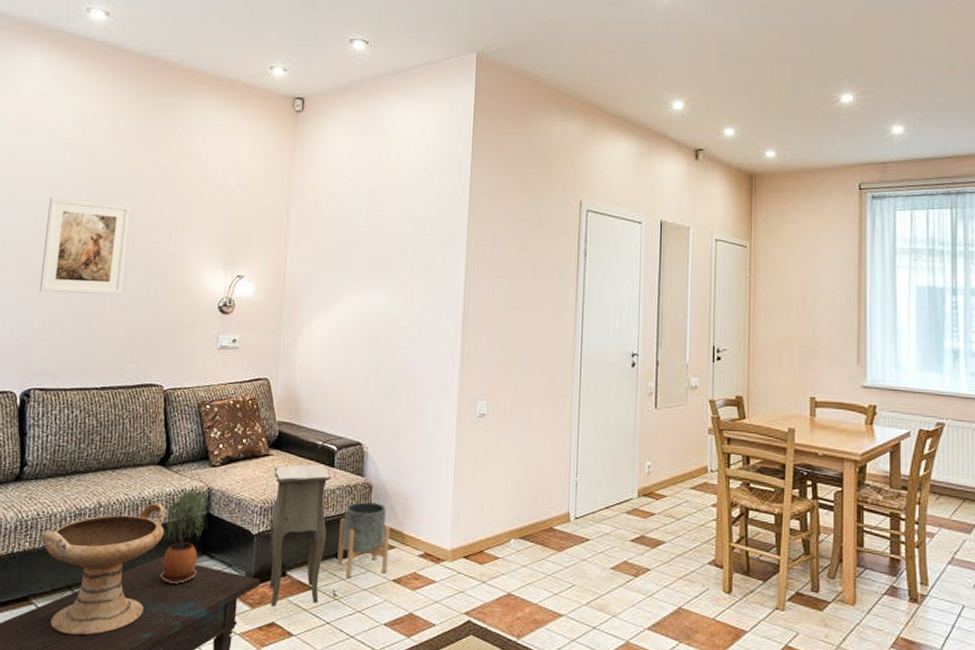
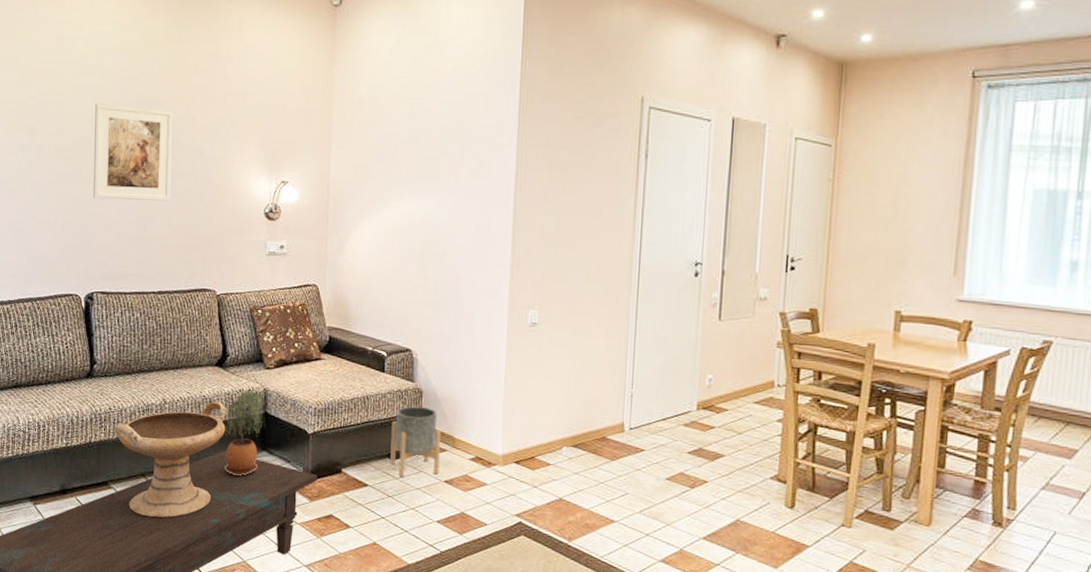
side table: present [269,464,338,606] -> none [324,369,391,500]

